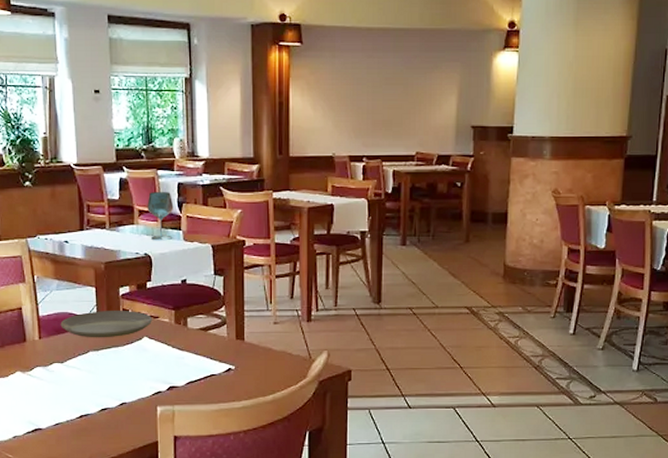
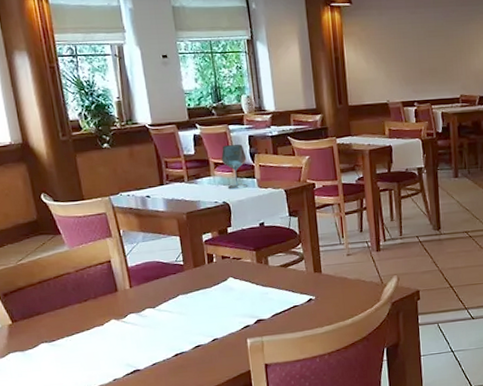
plate: present [60,311,152,338] -> none [149,254,236,283]

